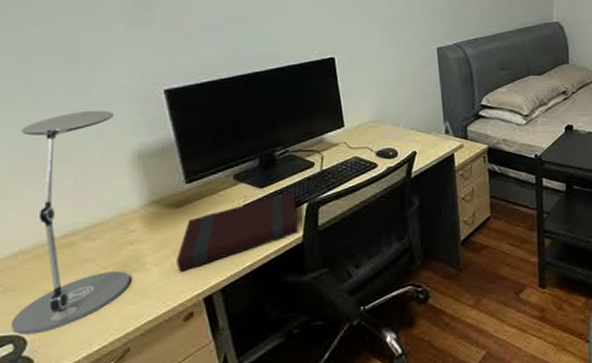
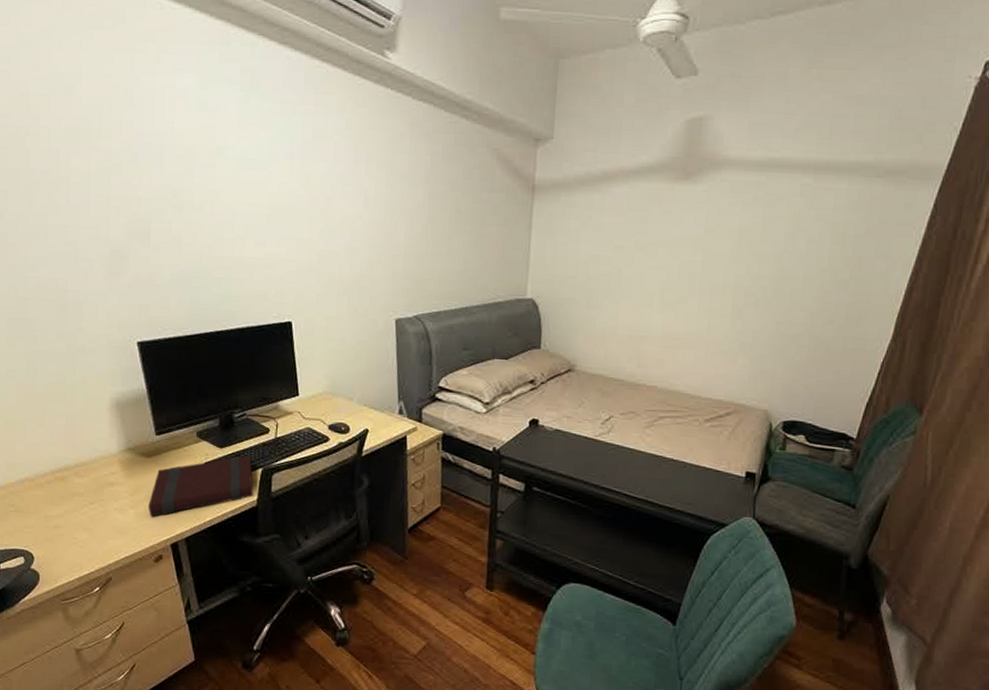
desk lamp: present [10,110,130,335] -> none [21,355,111,552]

